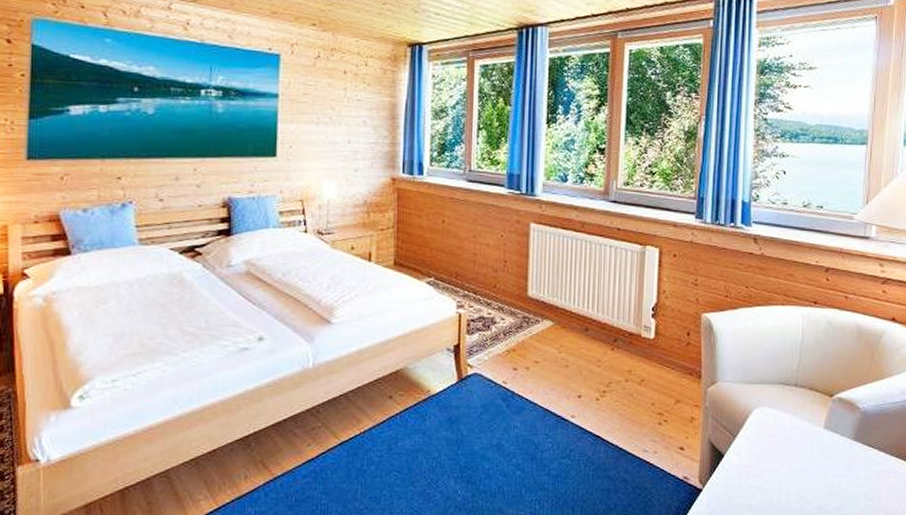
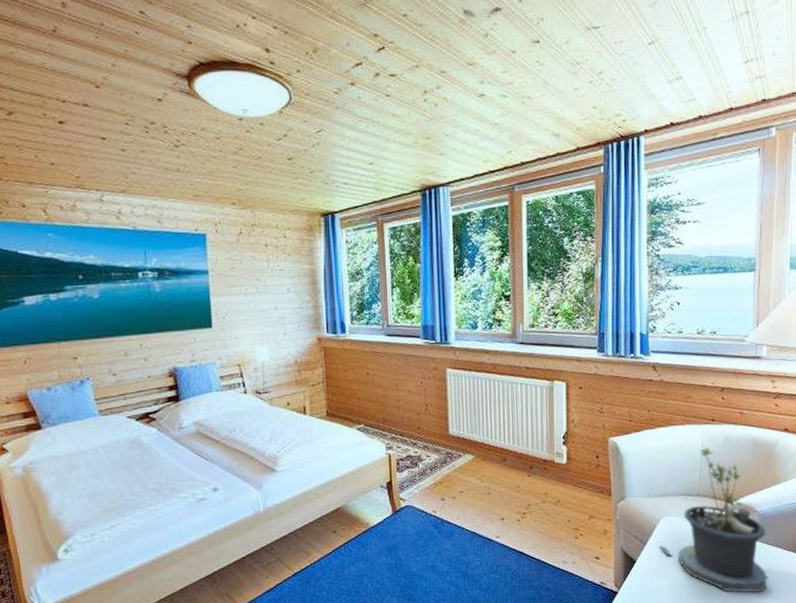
potted plant: none [749,333,869,502] -> present [658,448,769,594]

